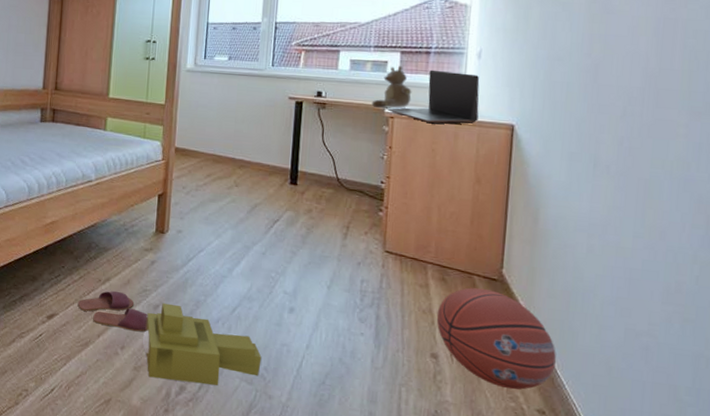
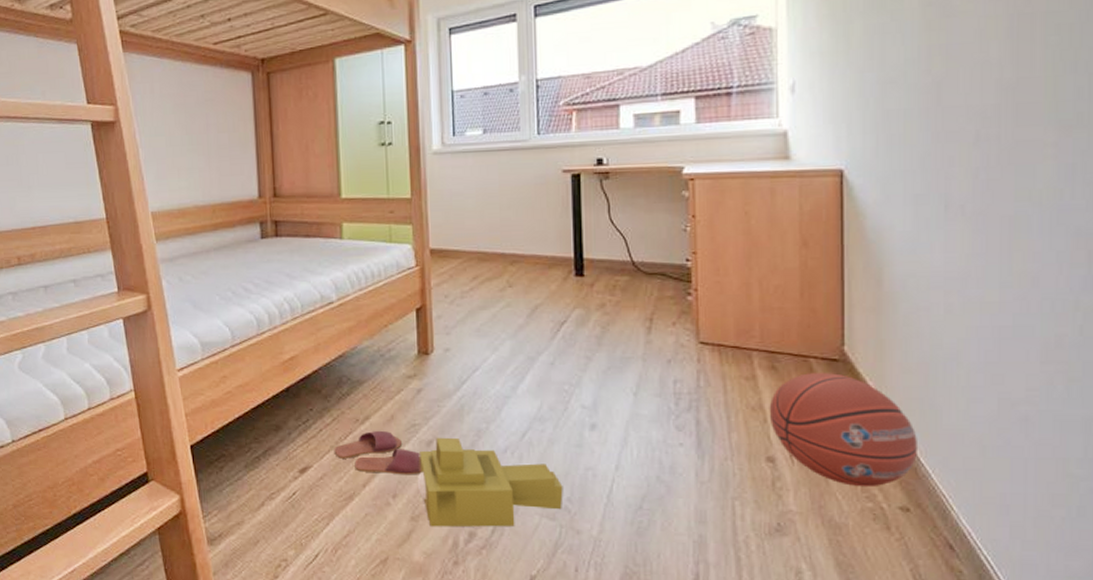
teddy bear: present [371,65,412,109] -> none [665,113,714,169]
laptop computer: present [387,69,480,124] -> none [685,113,798,181]

